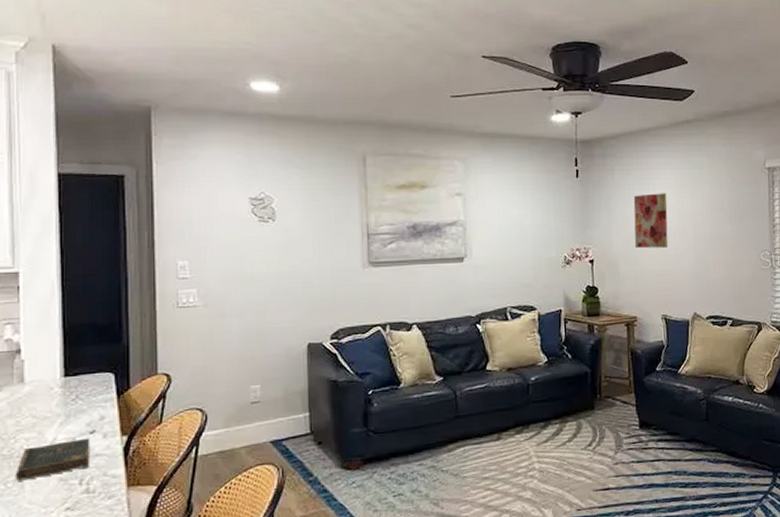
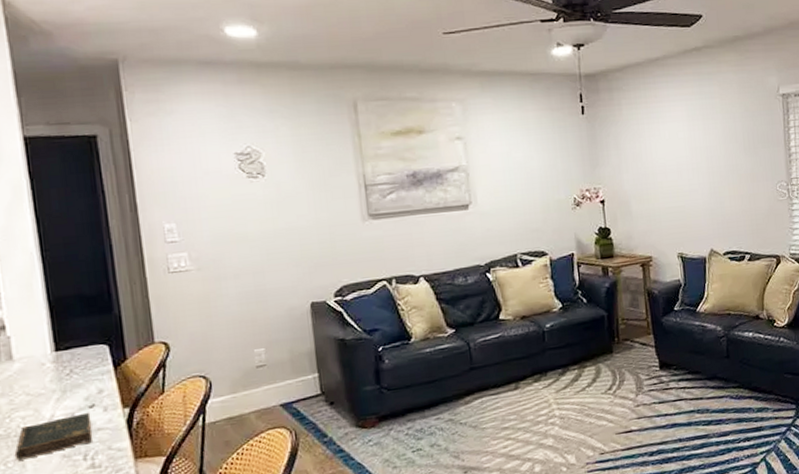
wall art: present [633,193,668,249] -> none [643,126,682,186]

